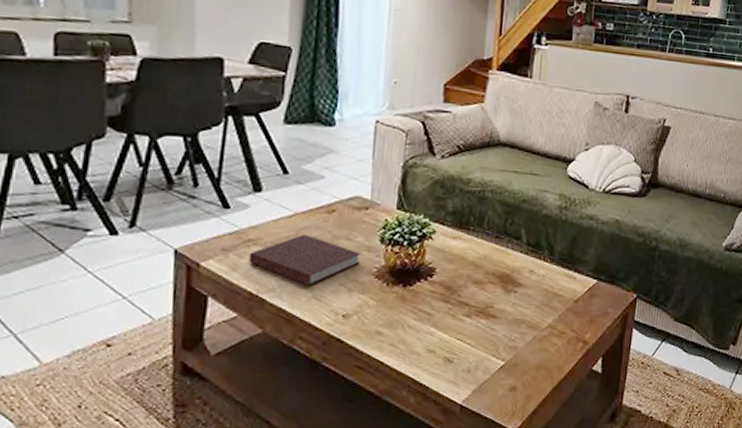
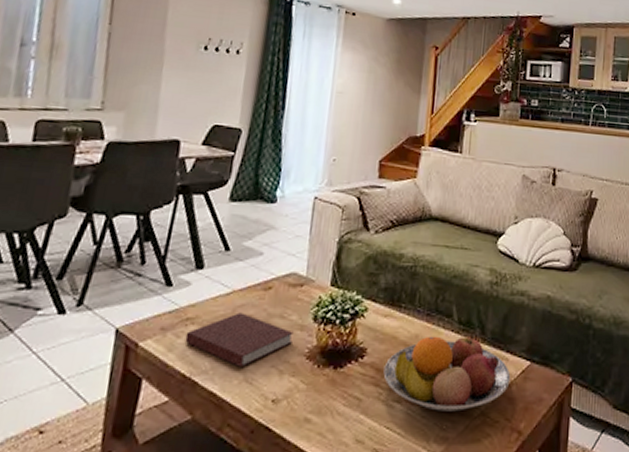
fruit bowl: none [453,256,578,324] -> present [383,335,511,412]

